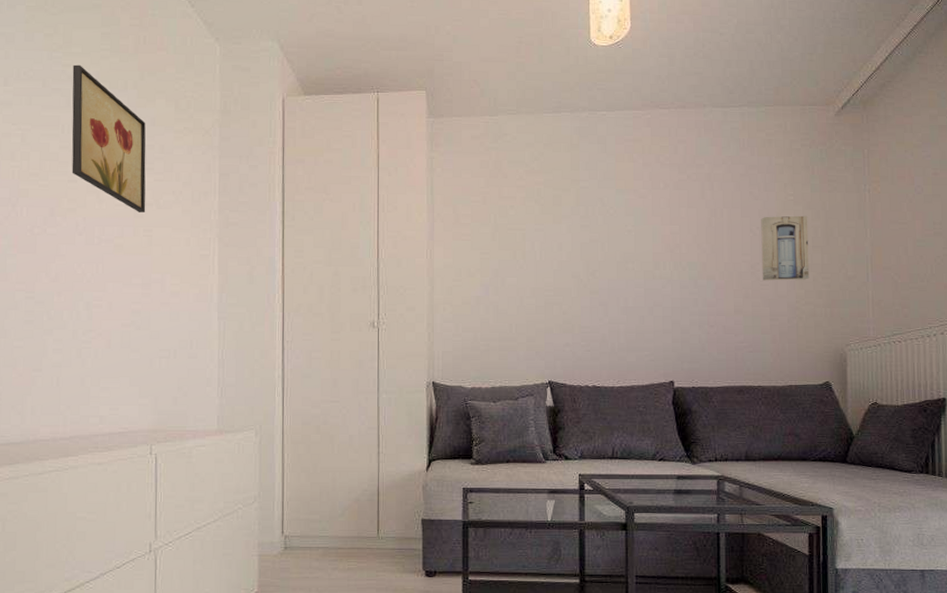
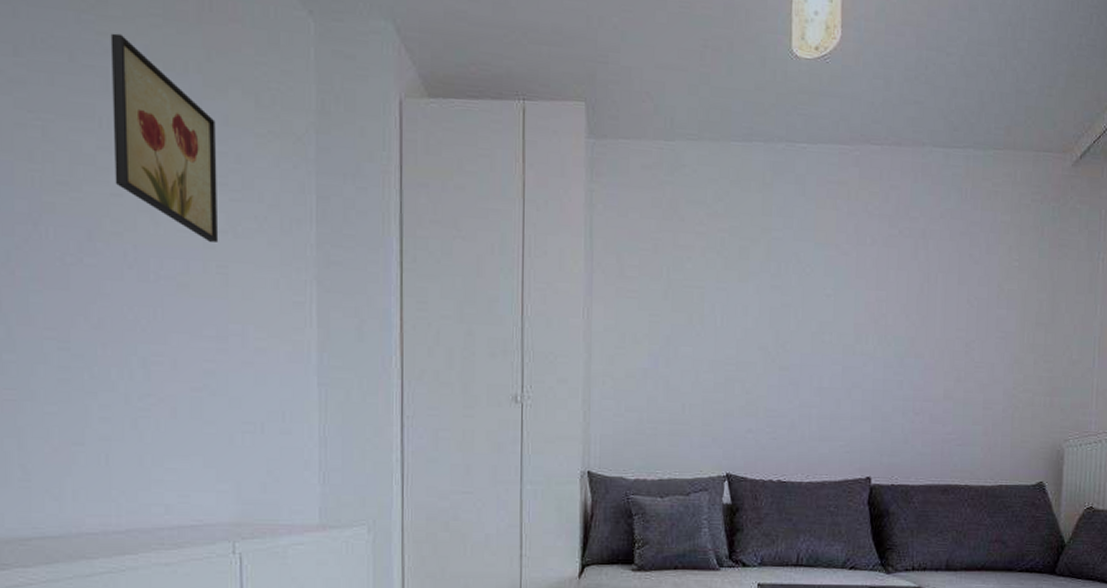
wall art: present [761,215,810,281] -> none [977,285,1033,363]

